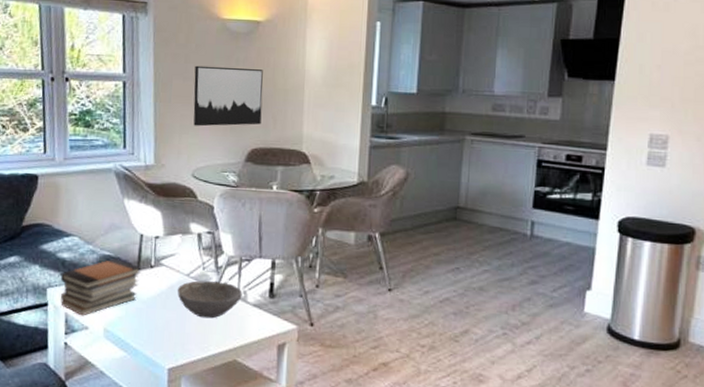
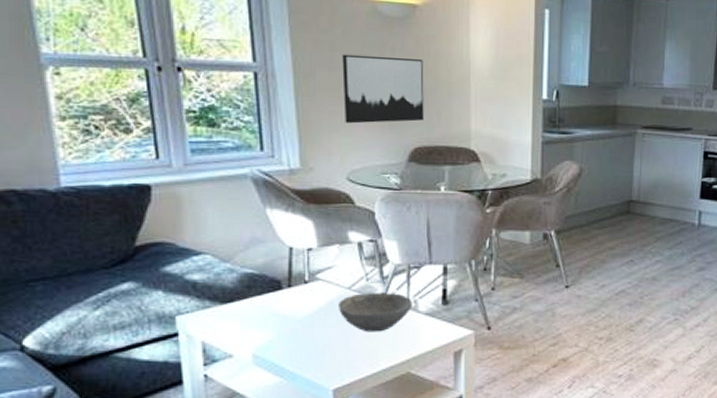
book stack: present [60,259,141,316] -> none [192,276,293,344]

